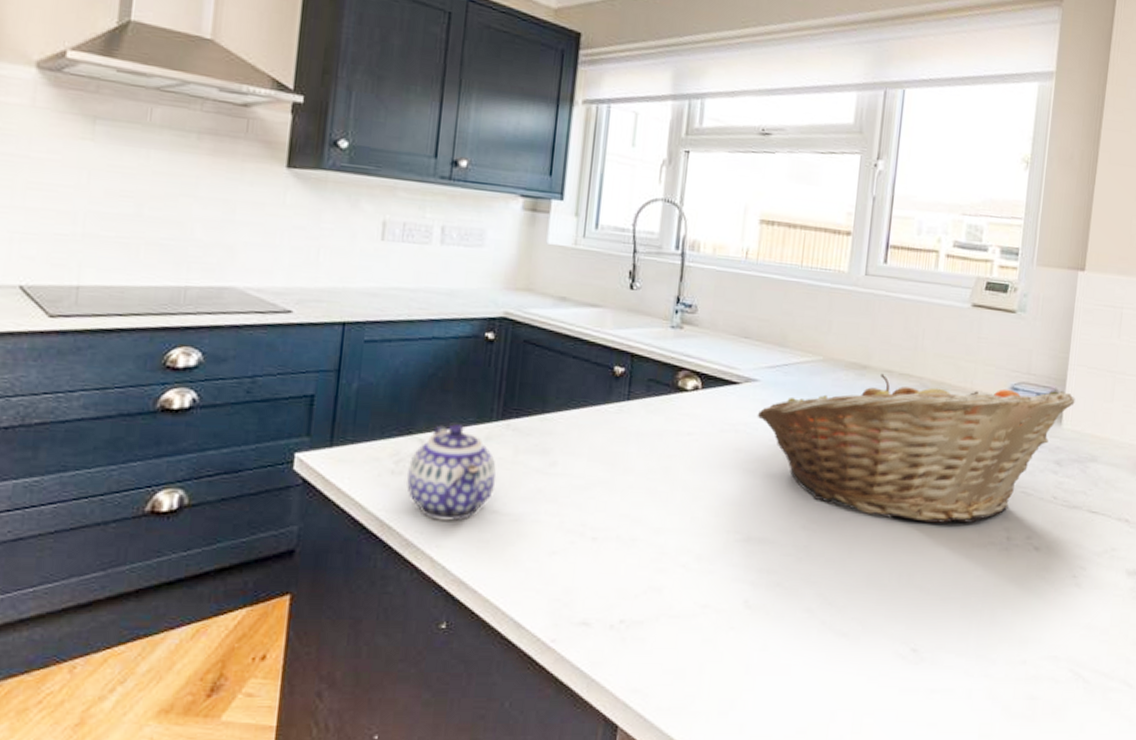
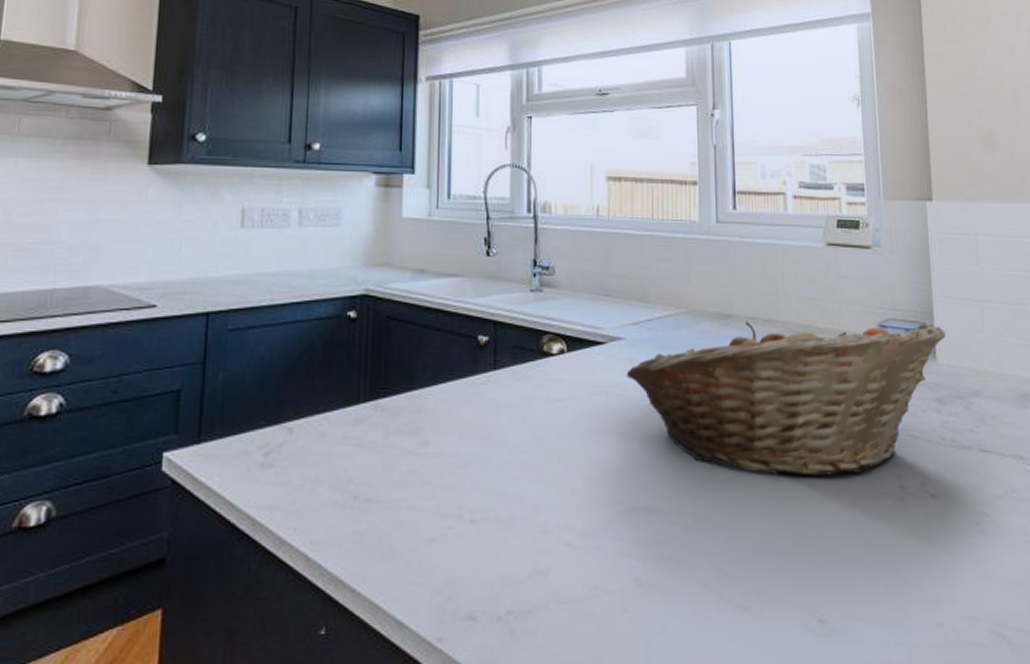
teapot: present [407,424,497,521] -> none [277,409,368,514]

